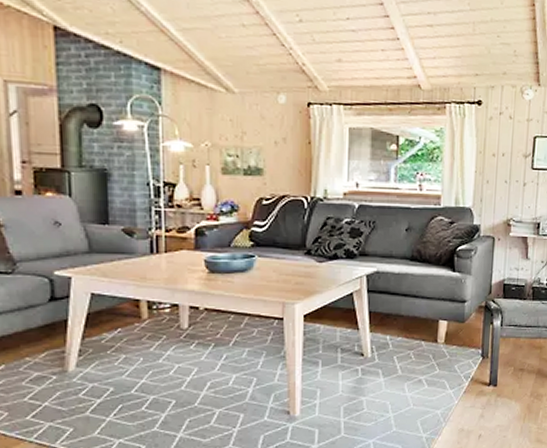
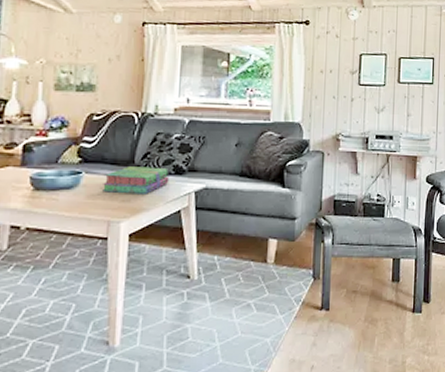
stack of books: none [276,251,341,277] -> present [103,167,170,194]

